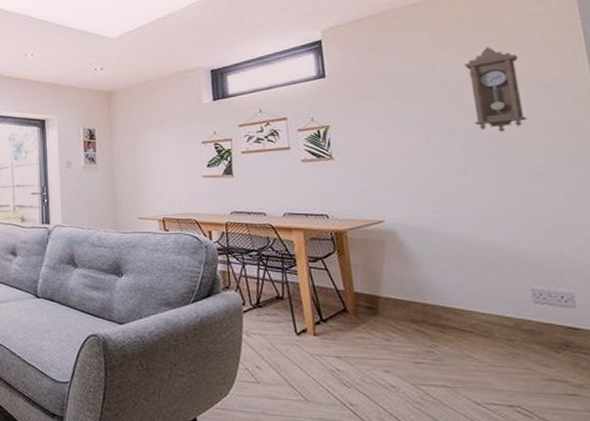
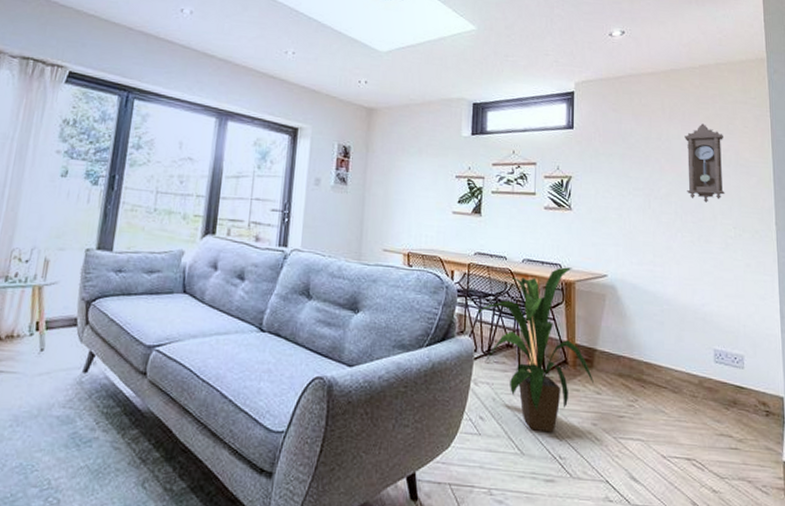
house plant: none [240,217,381,381] -> present [477,267,594,433]

